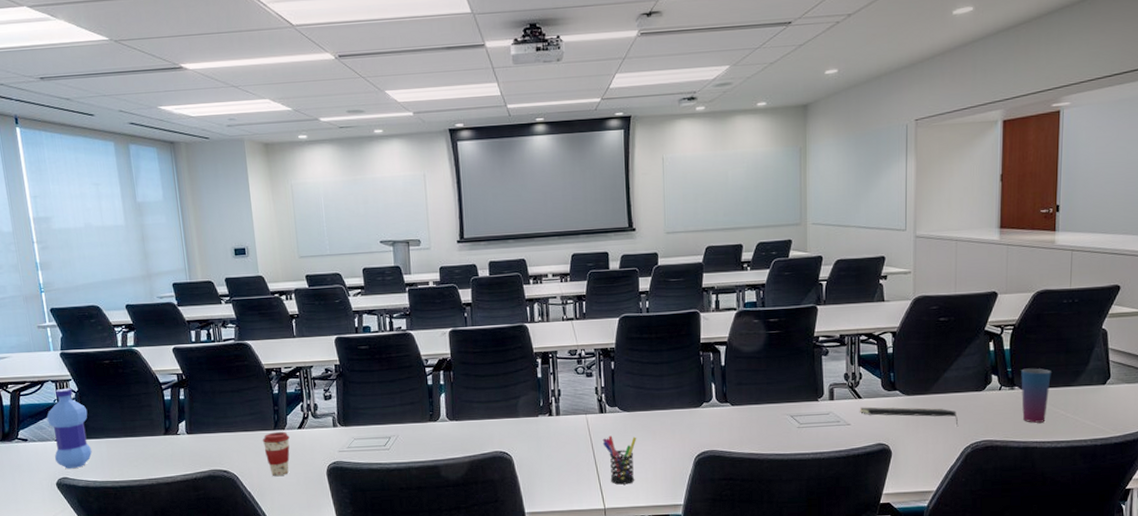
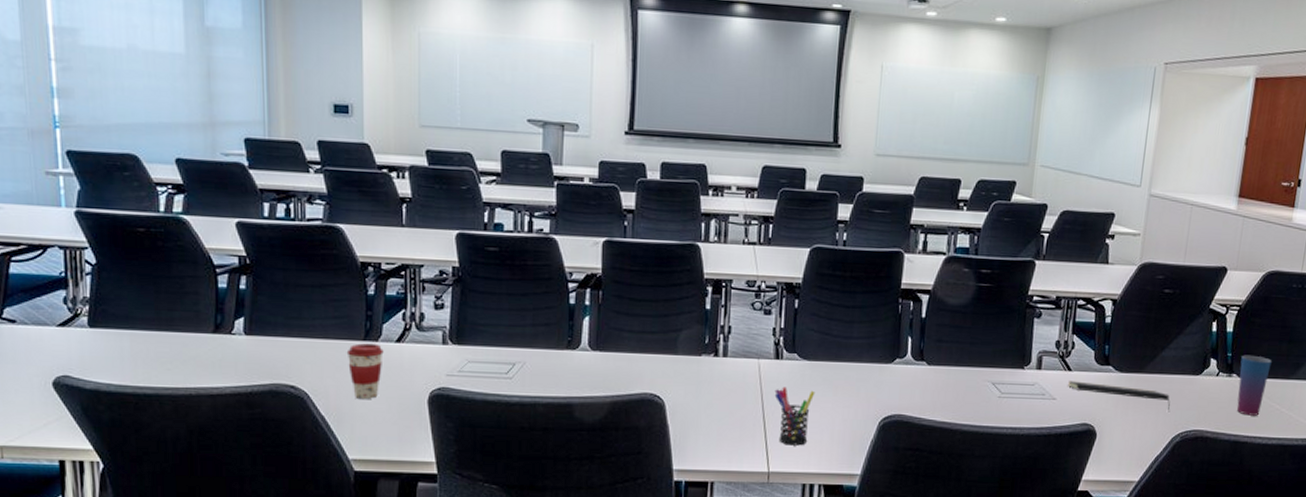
water bottle: present [47,388,92,469] -> none [47,258,109,366]

